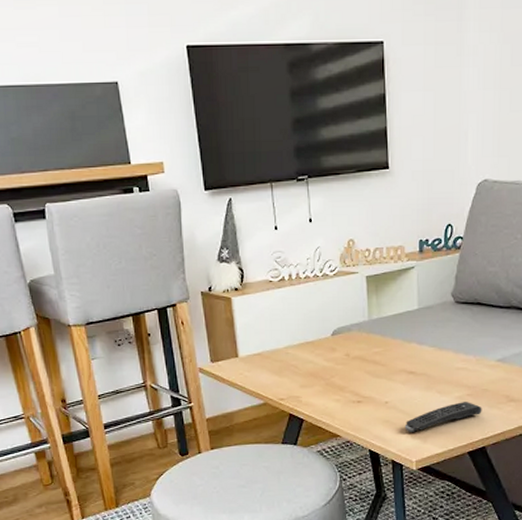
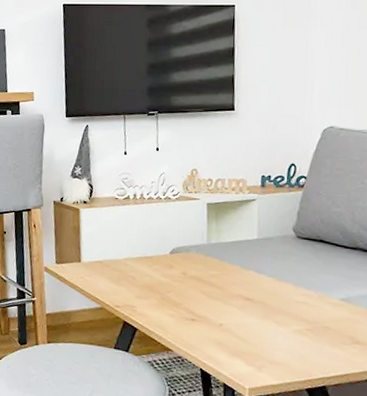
remote control: present [404,402,482,432] -> none [238,335,323,359]

